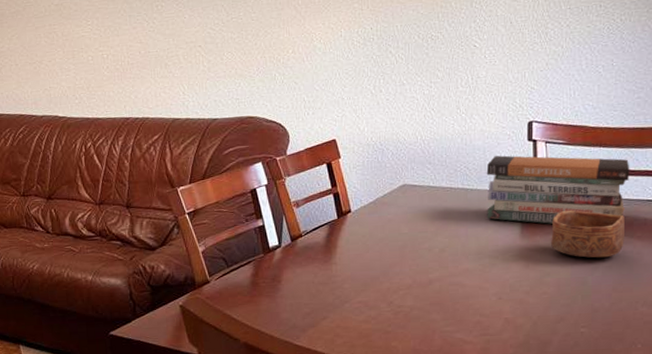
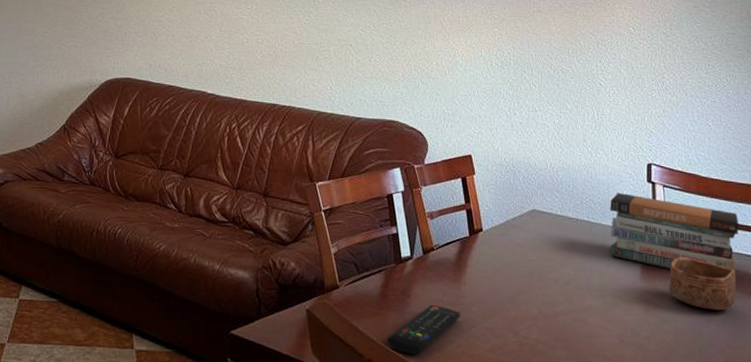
remote control: none [261,286,333,334] -> present [387,304,461,354]

